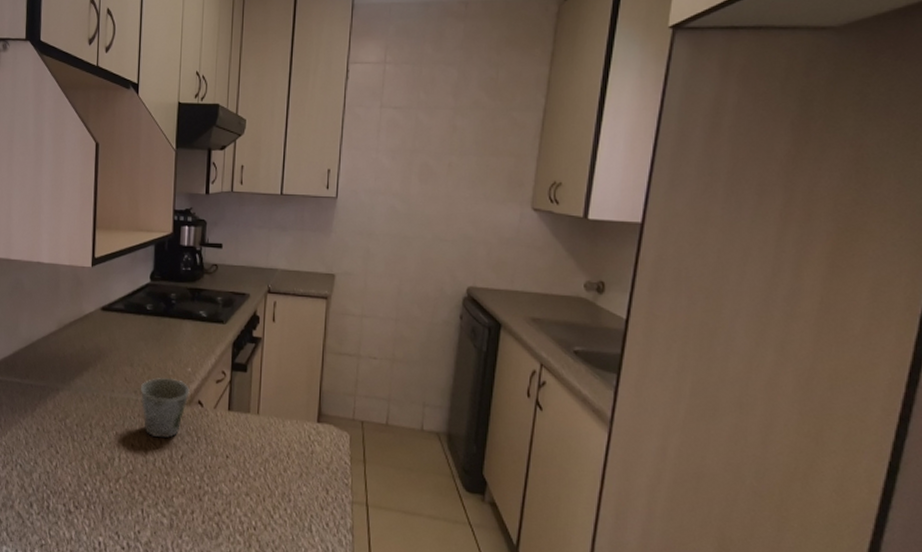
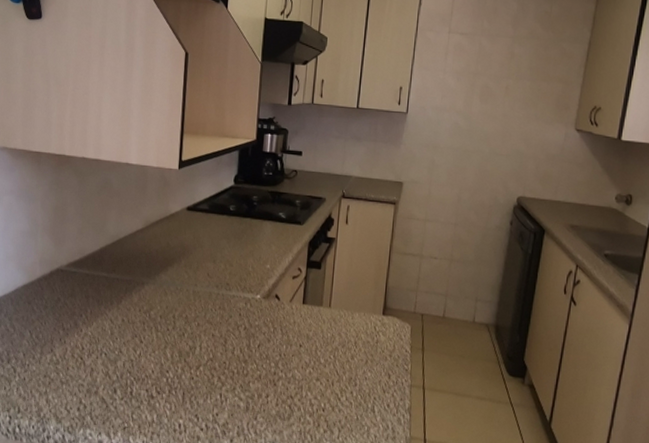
mug: present [140,377,190,439] -> none [221,272,268,329]

